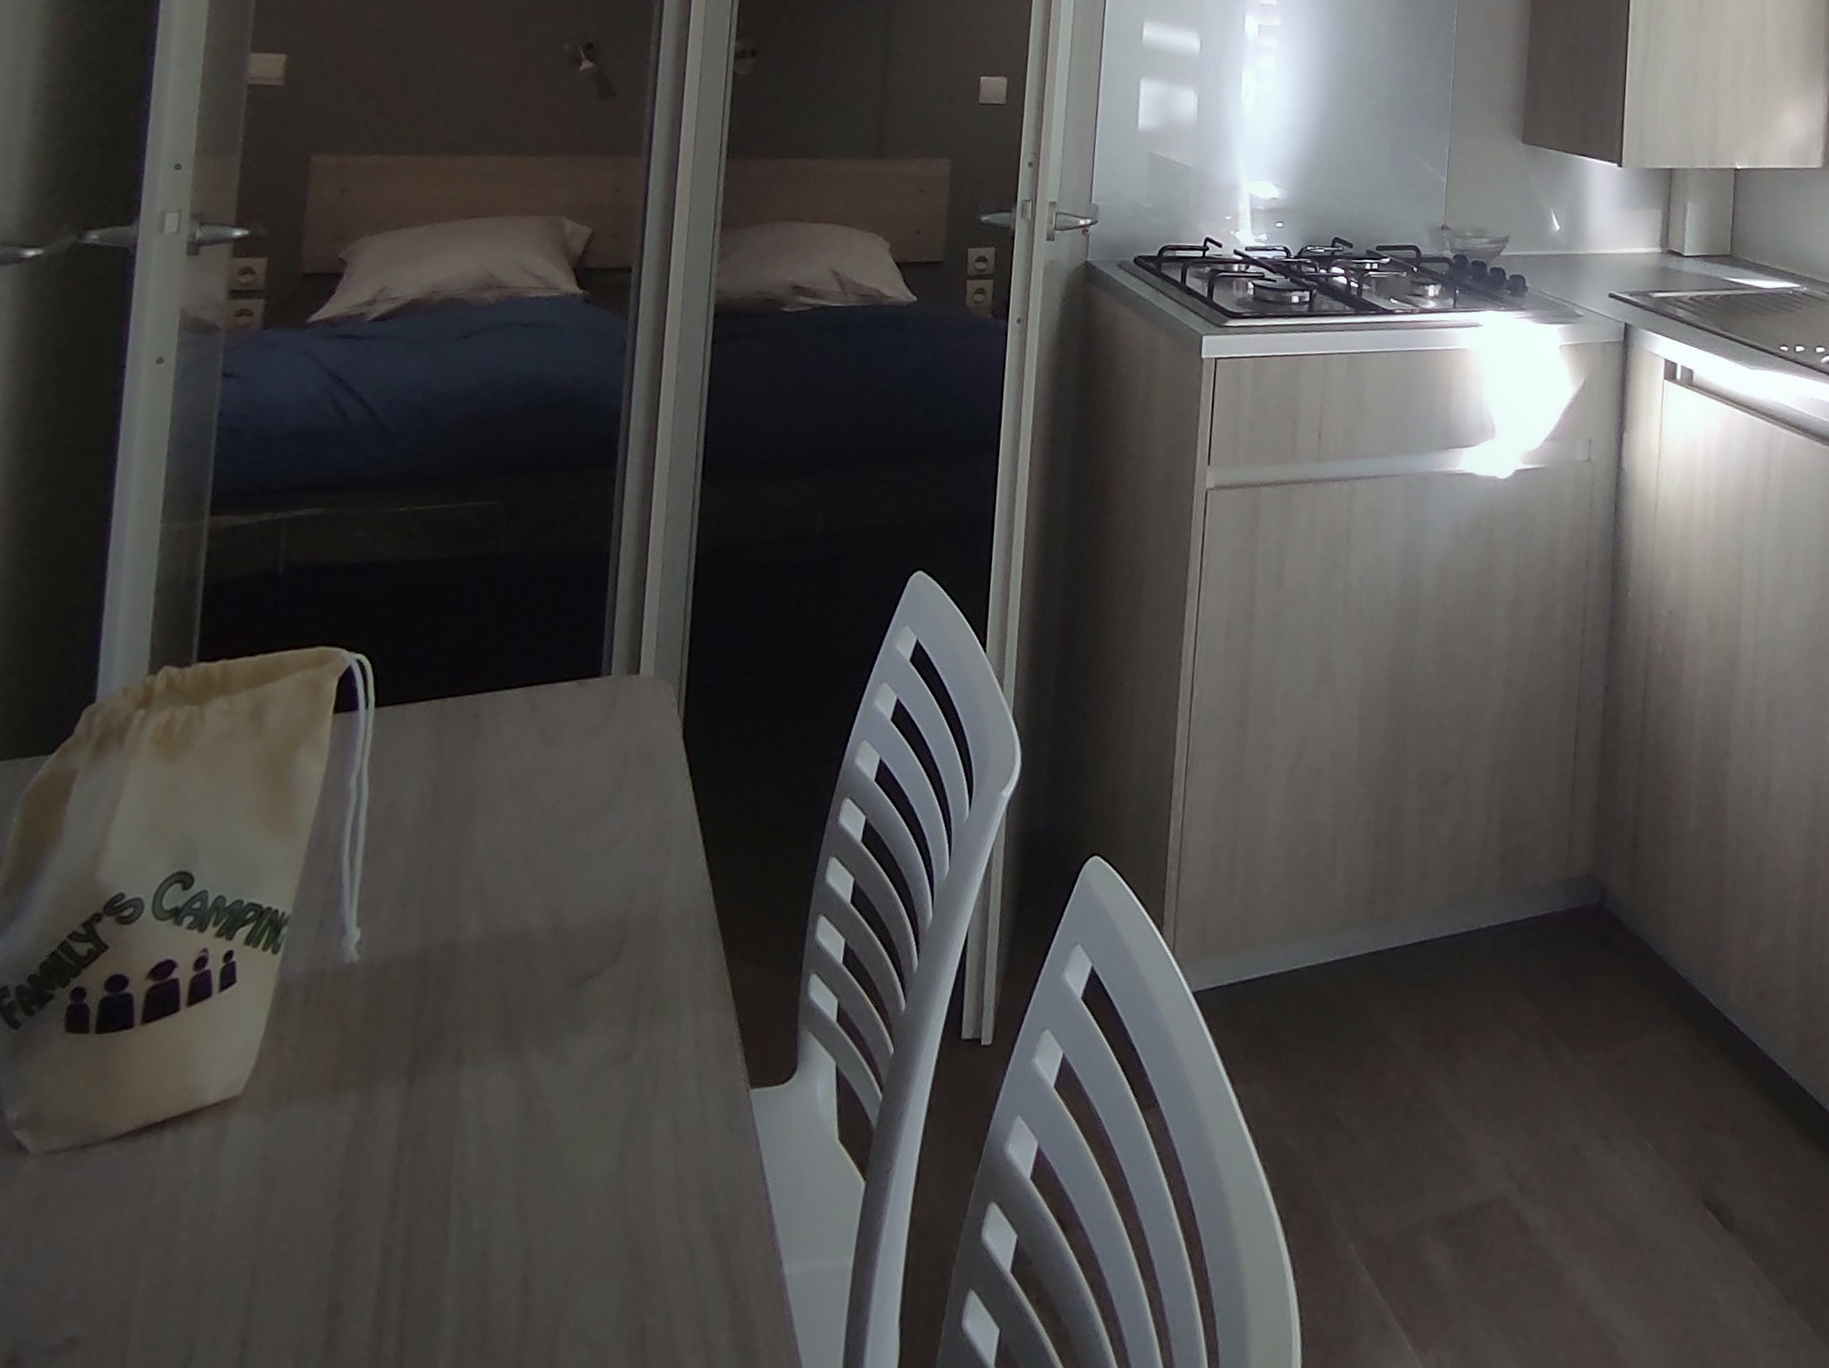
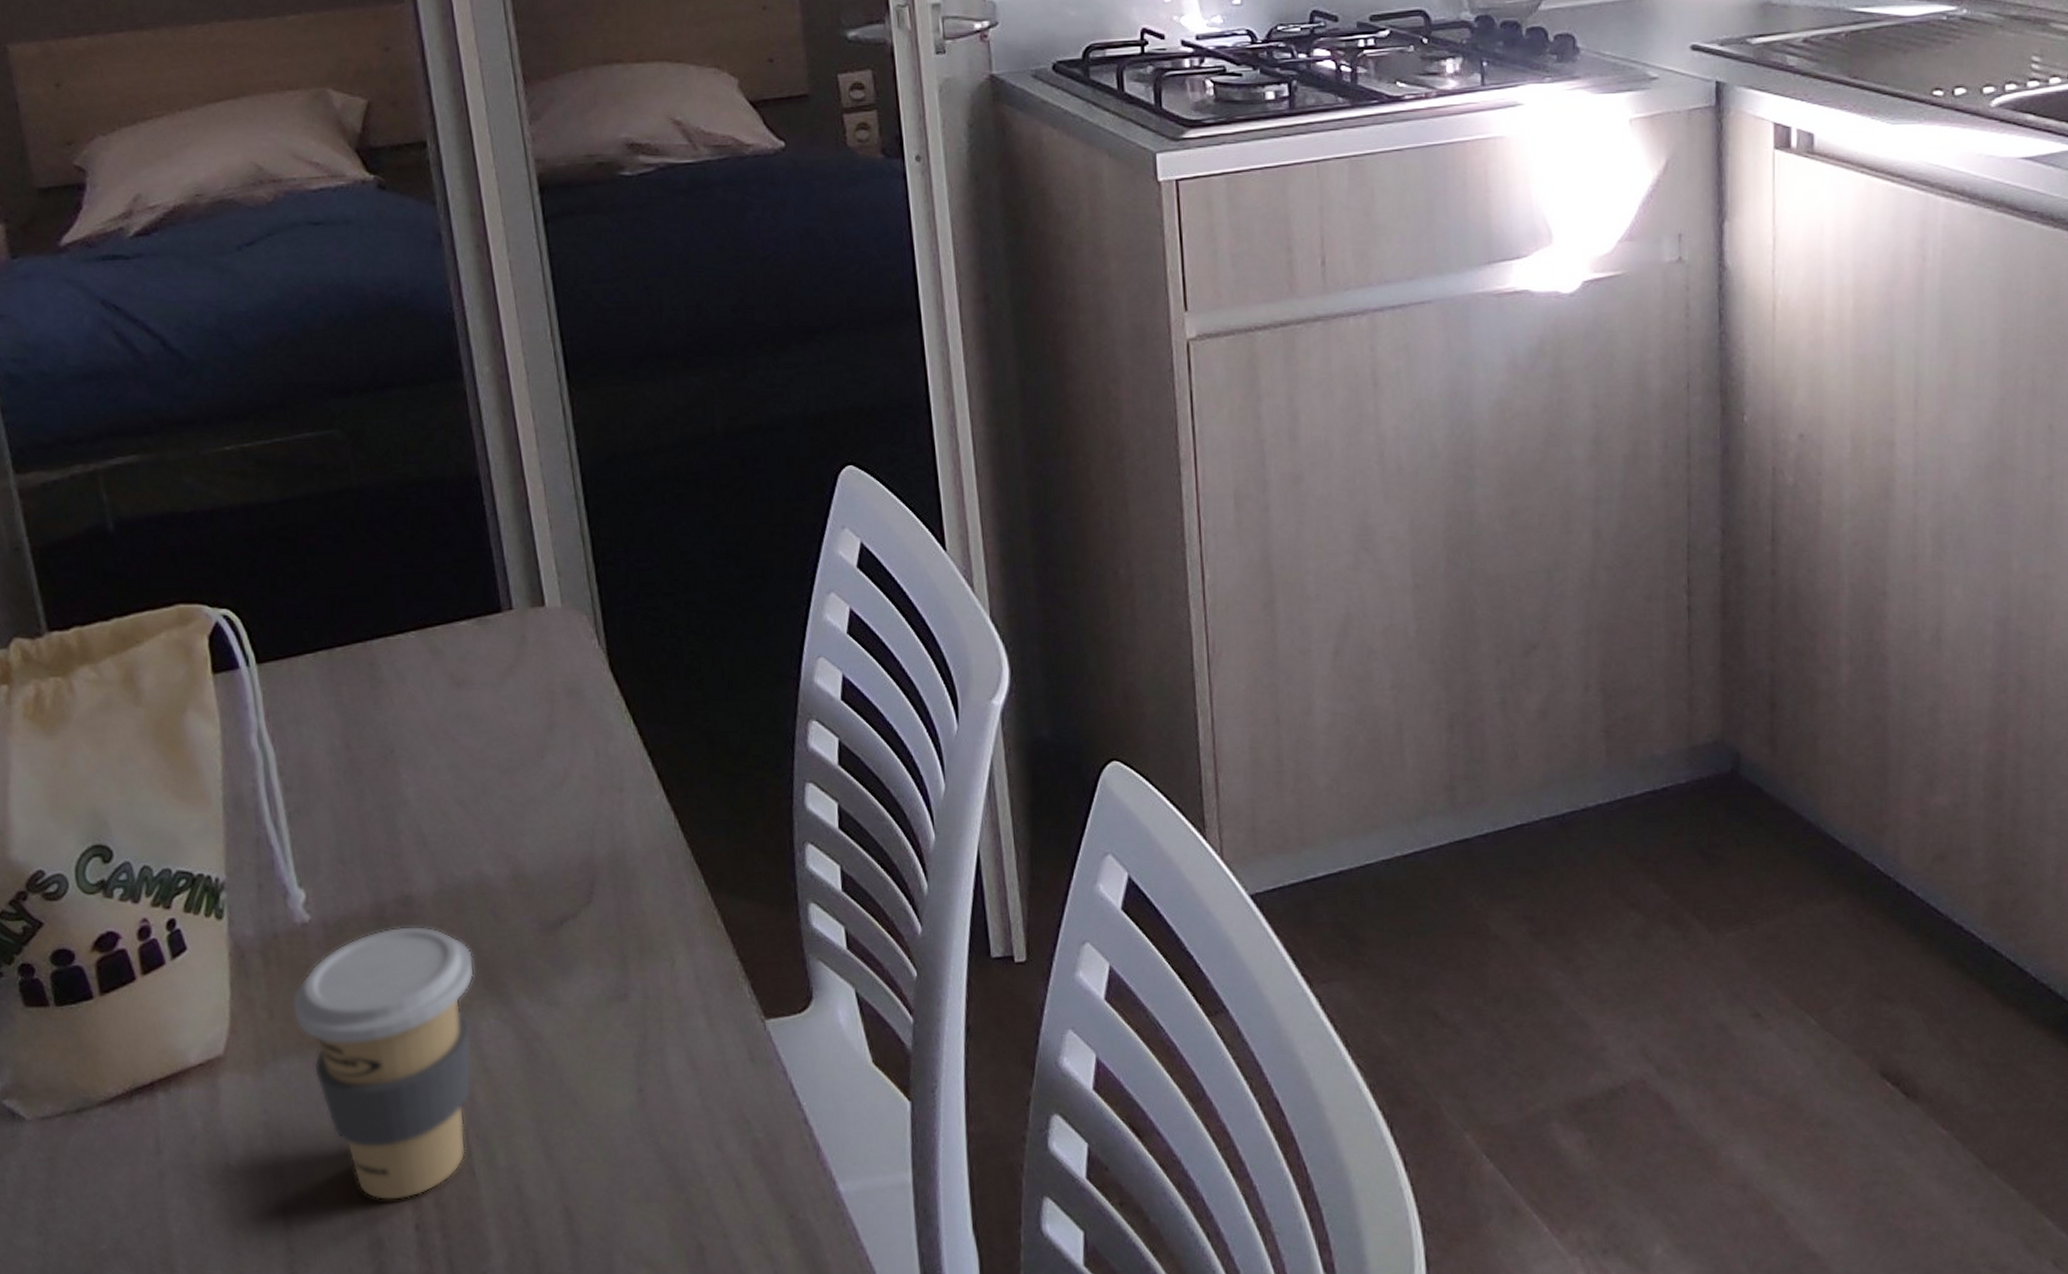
coffee cup: none [317,972,500,1262] -> present [291,925,475,1201]

